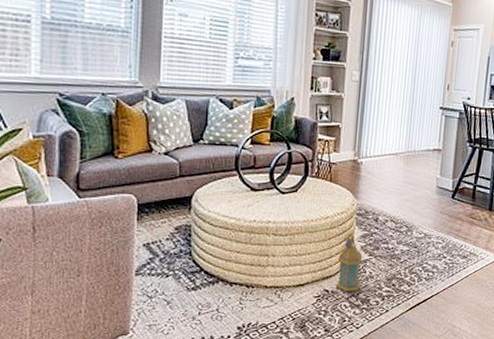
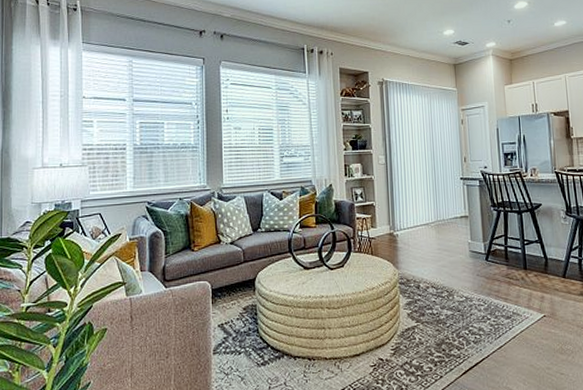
lantern: present [336,234,363,292] -> none [387,302,412,360]

